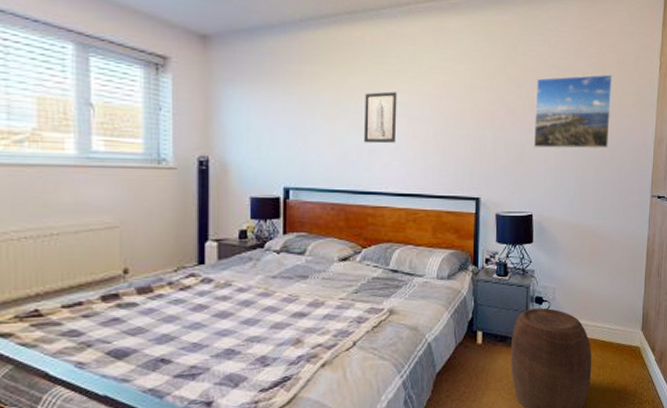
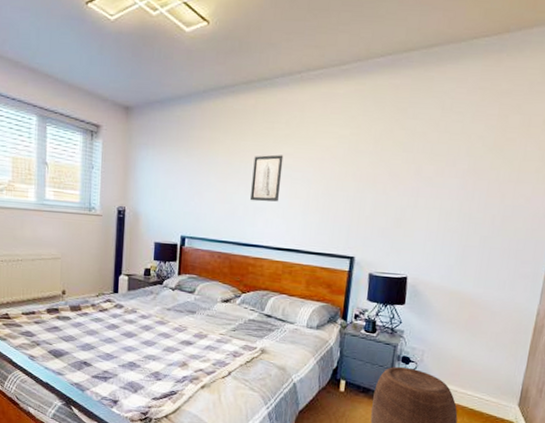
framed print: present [533,74,613,149] -> none [414,137,514,216]

